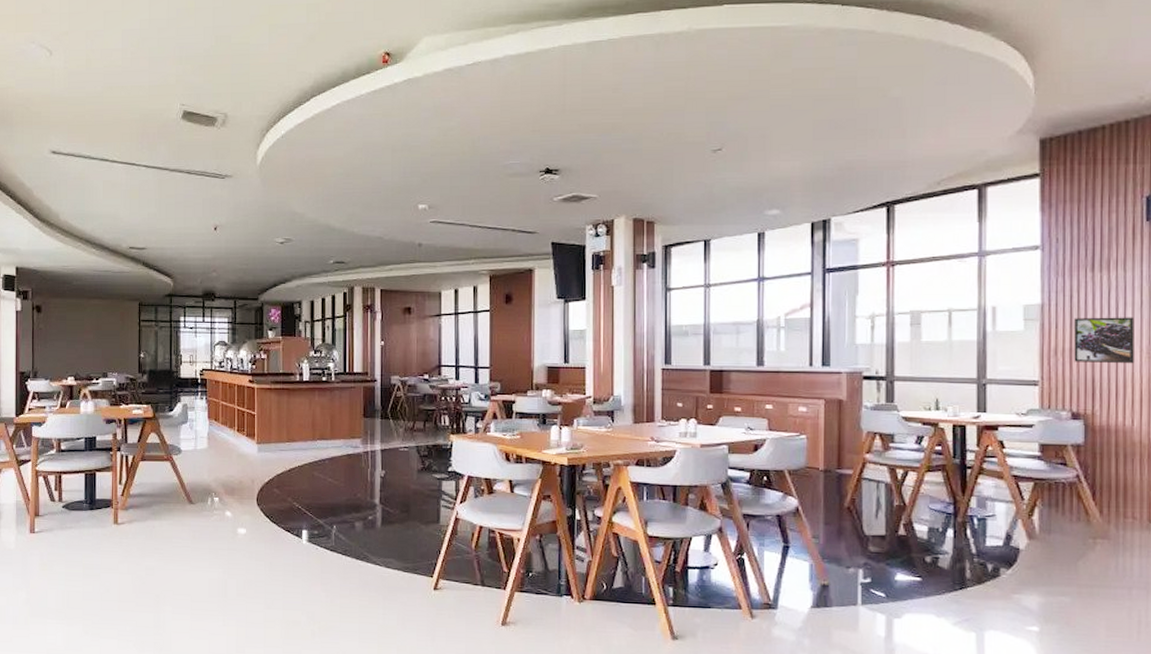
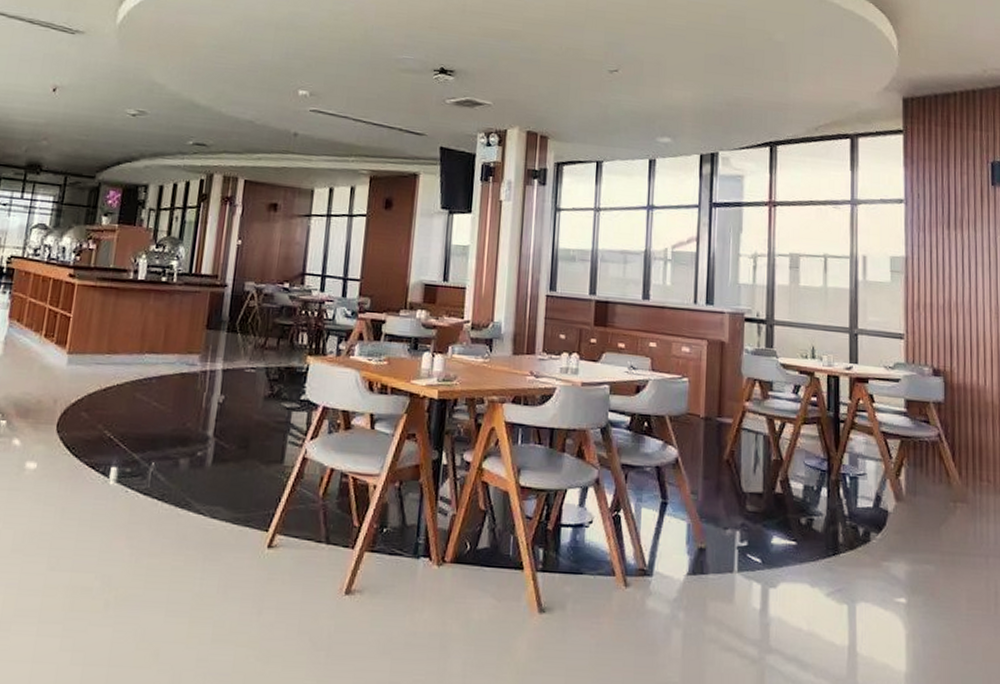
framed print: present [1074,317,1135,364] -> none [934,273,985,323]

